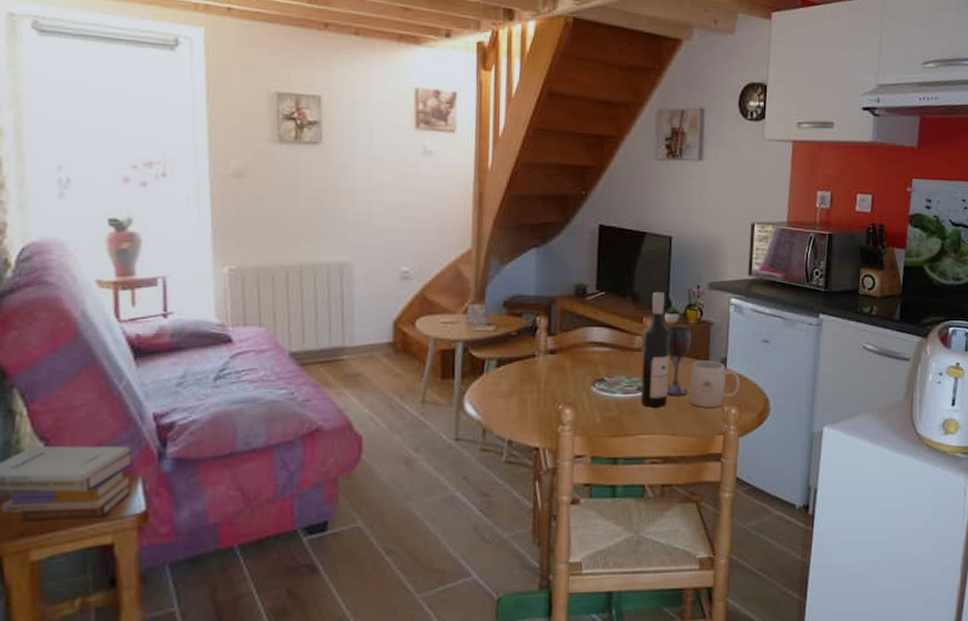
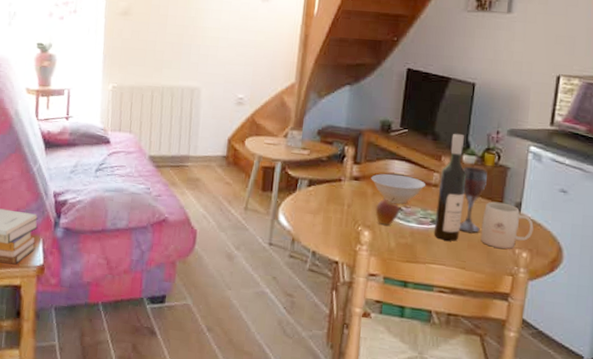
bowl: none [568,342,629,375] -> present [371,173,426,205]
fruit: none [576,369,603,400] -> present [375,198,400,225]

